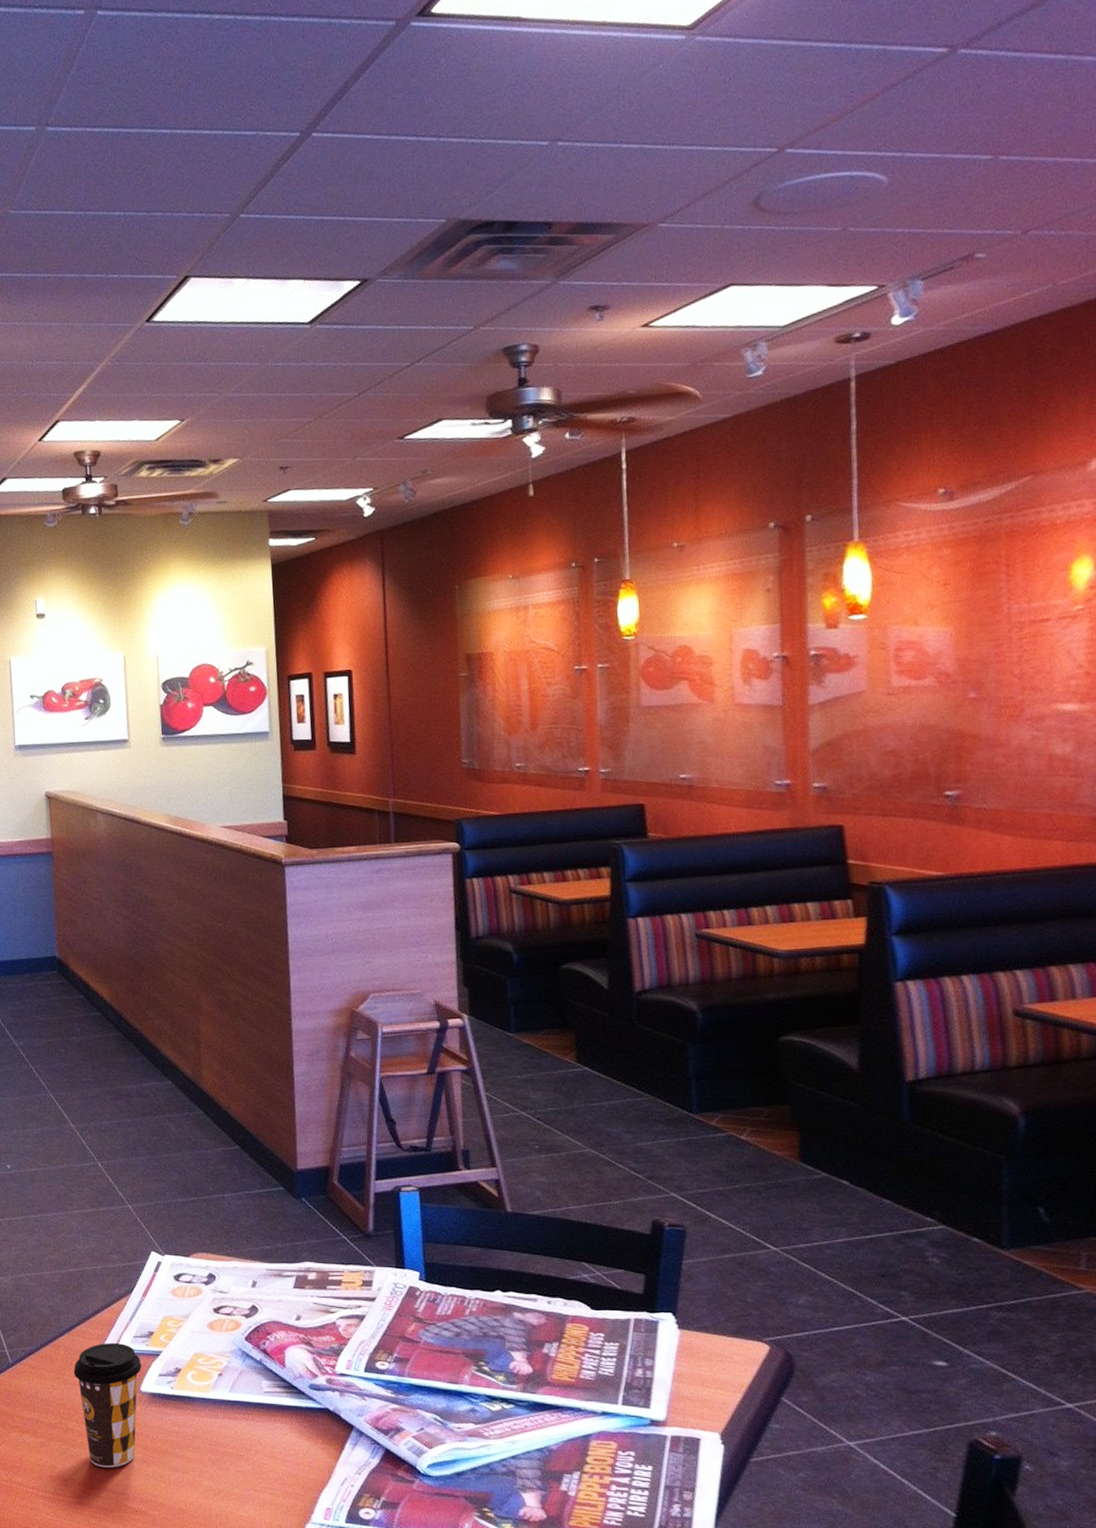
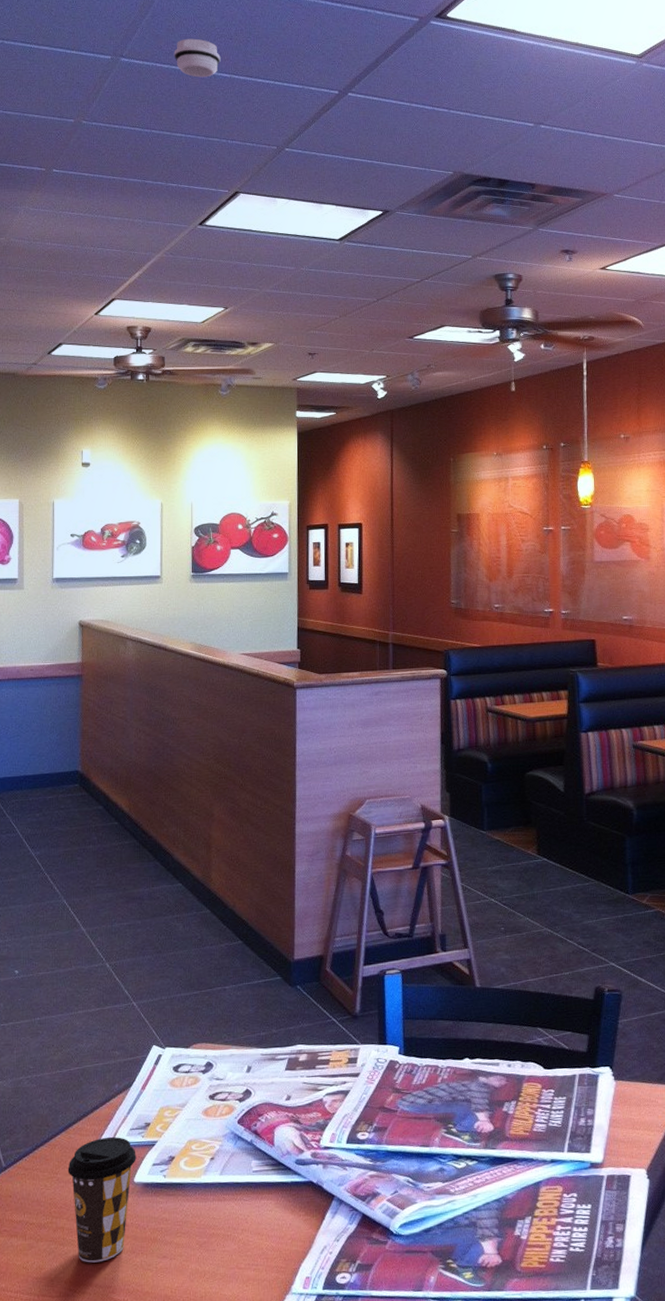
smoke detector: none [105,89,159,139] -> present [174,38,221,78]

